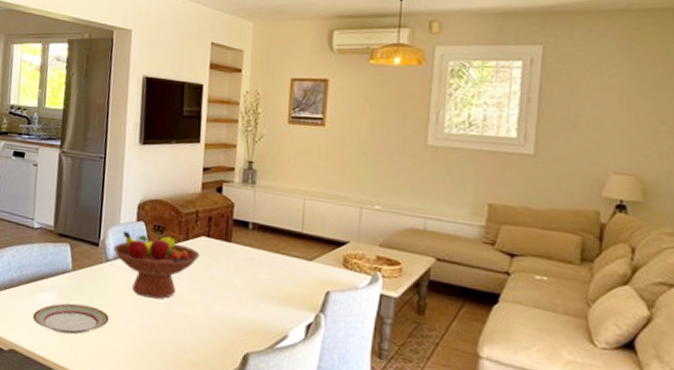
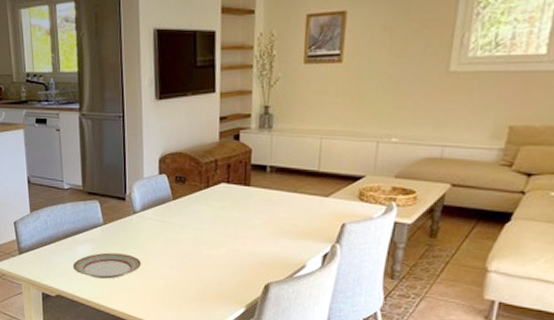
fruit bowl: present [113,230,200,299] -> none [139,184,221,243]

